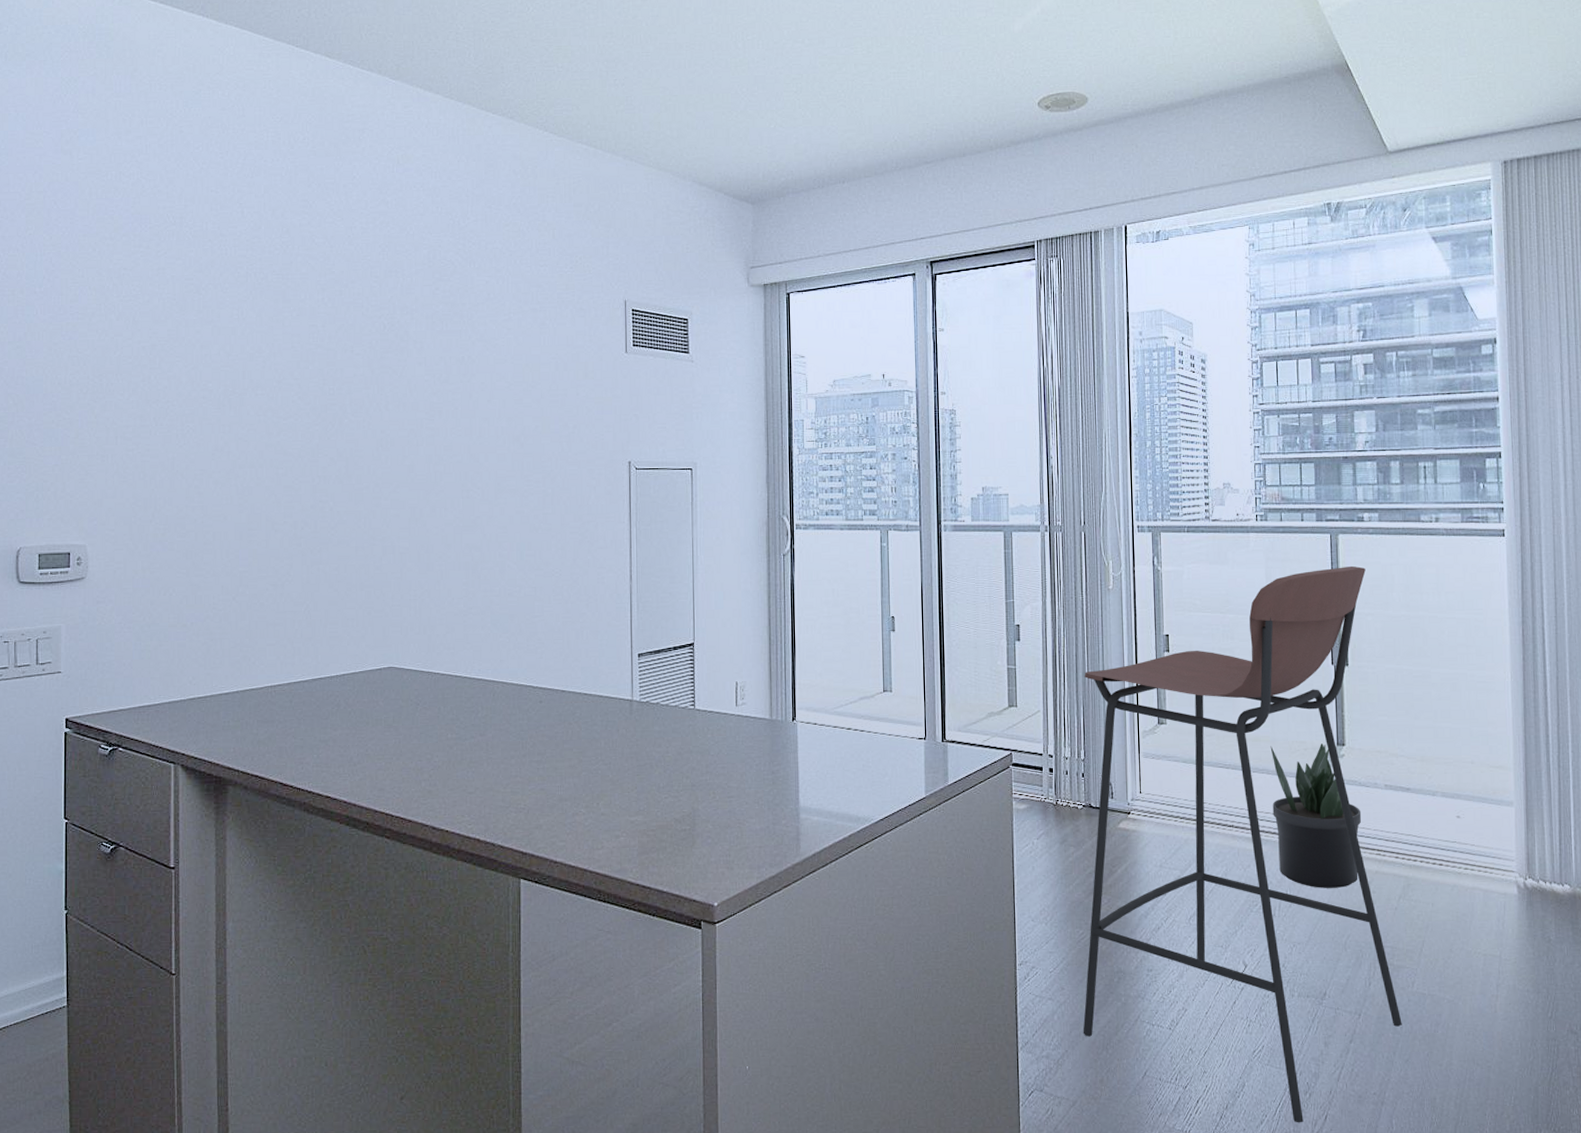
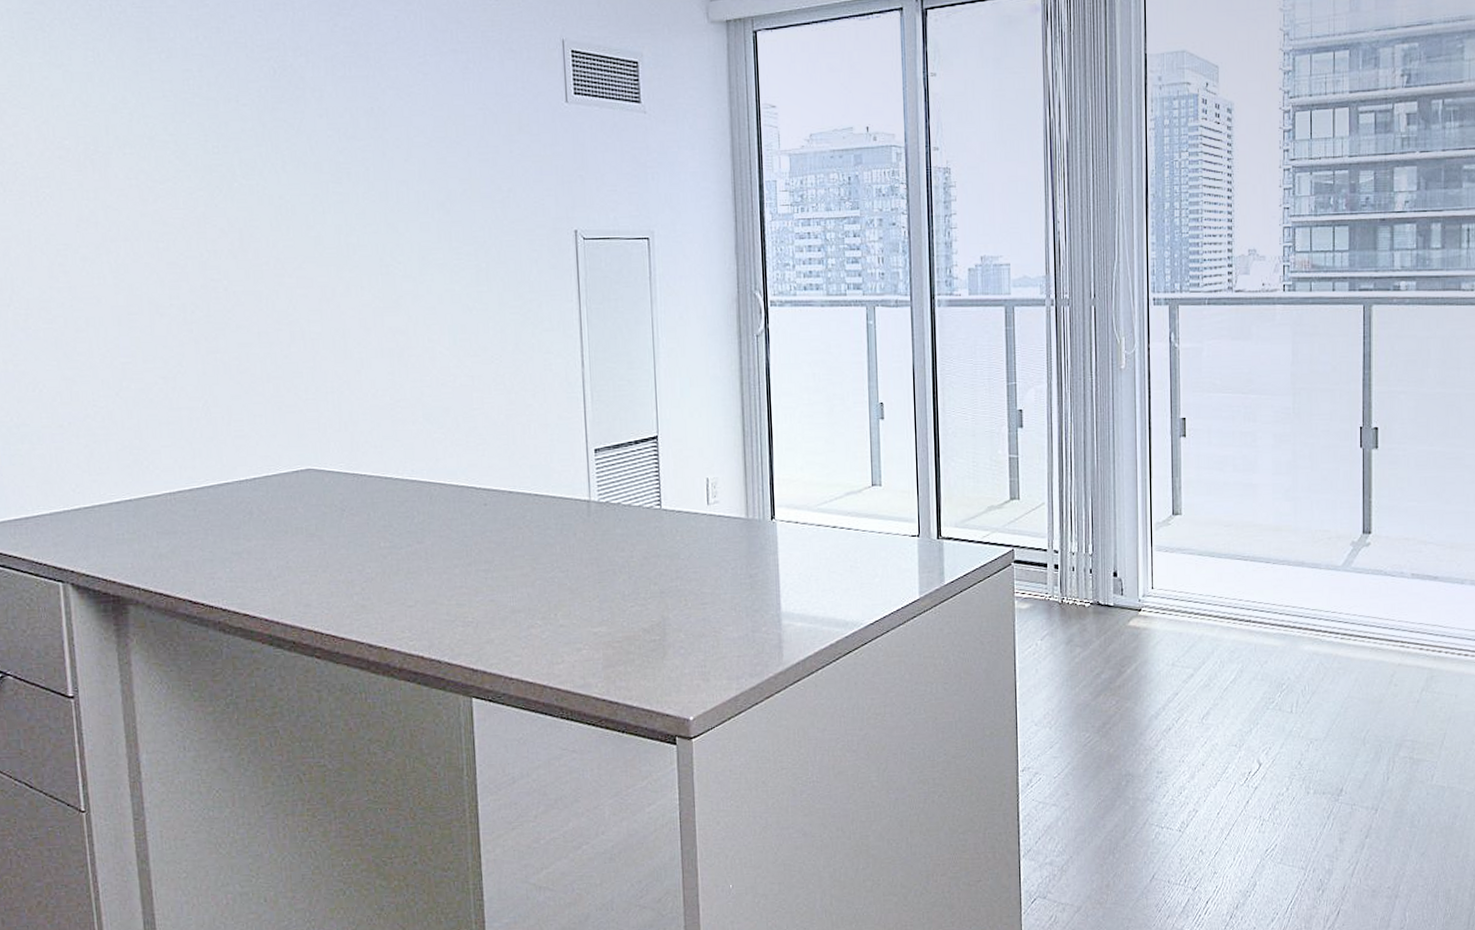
bar stool: present [1083,565,1402,1123] -> none [1088,339,1420,920]
planter: present [1270,744,1362,888] -> none [1292,532,1386,683]

